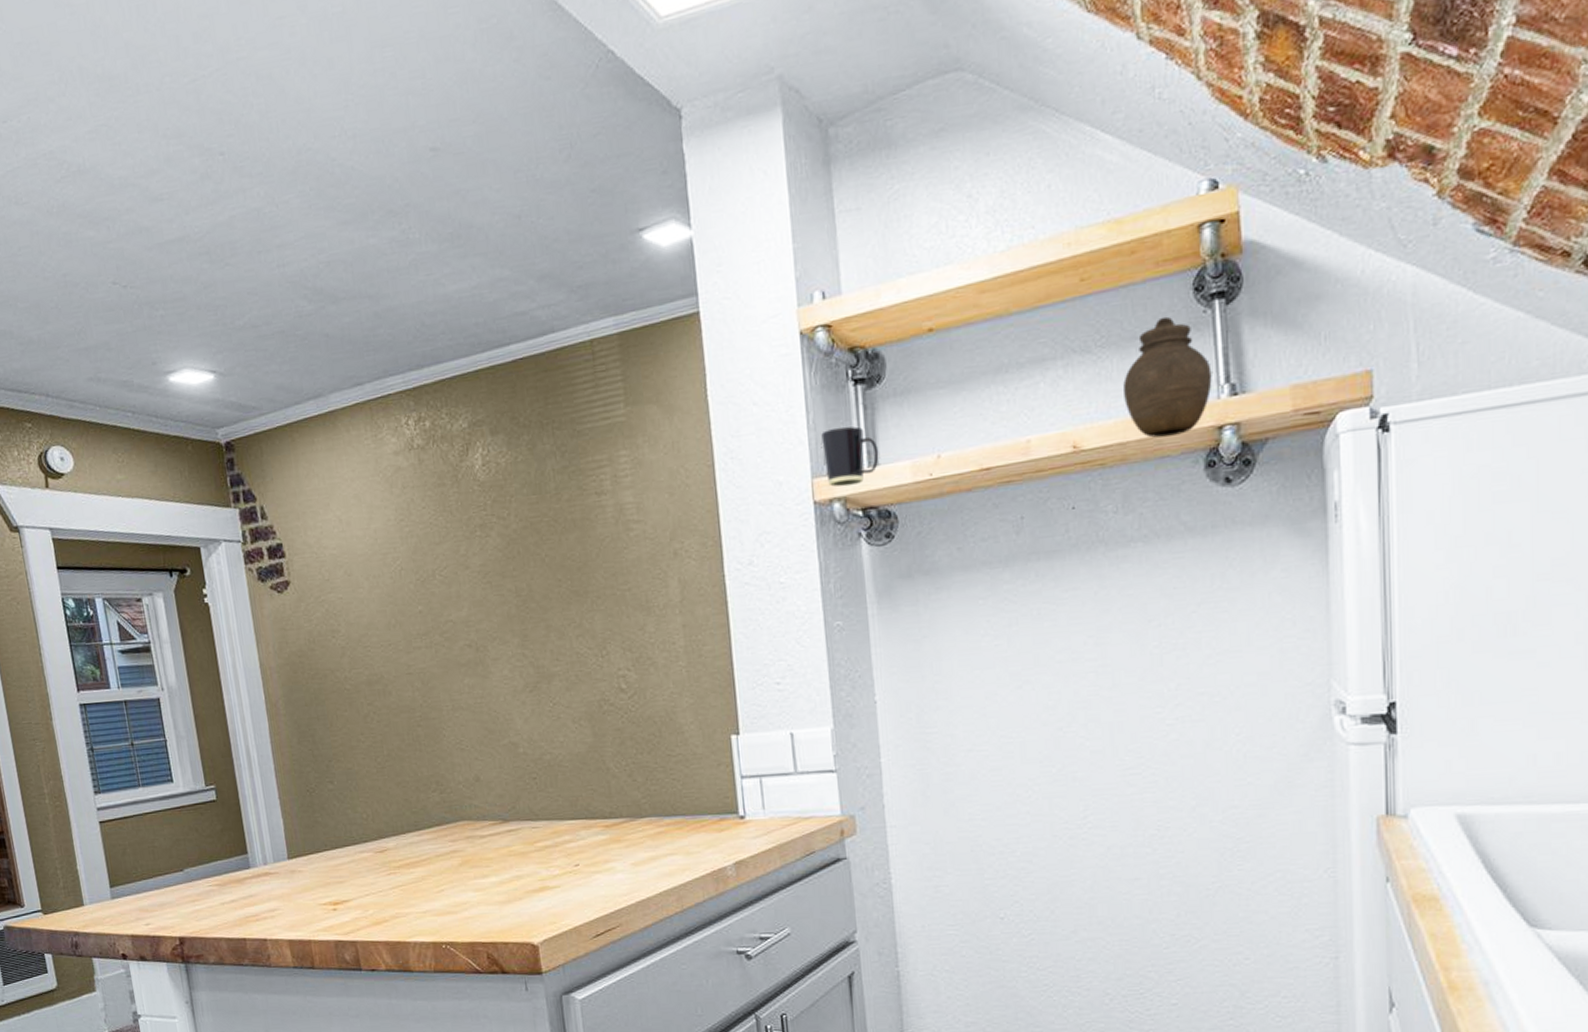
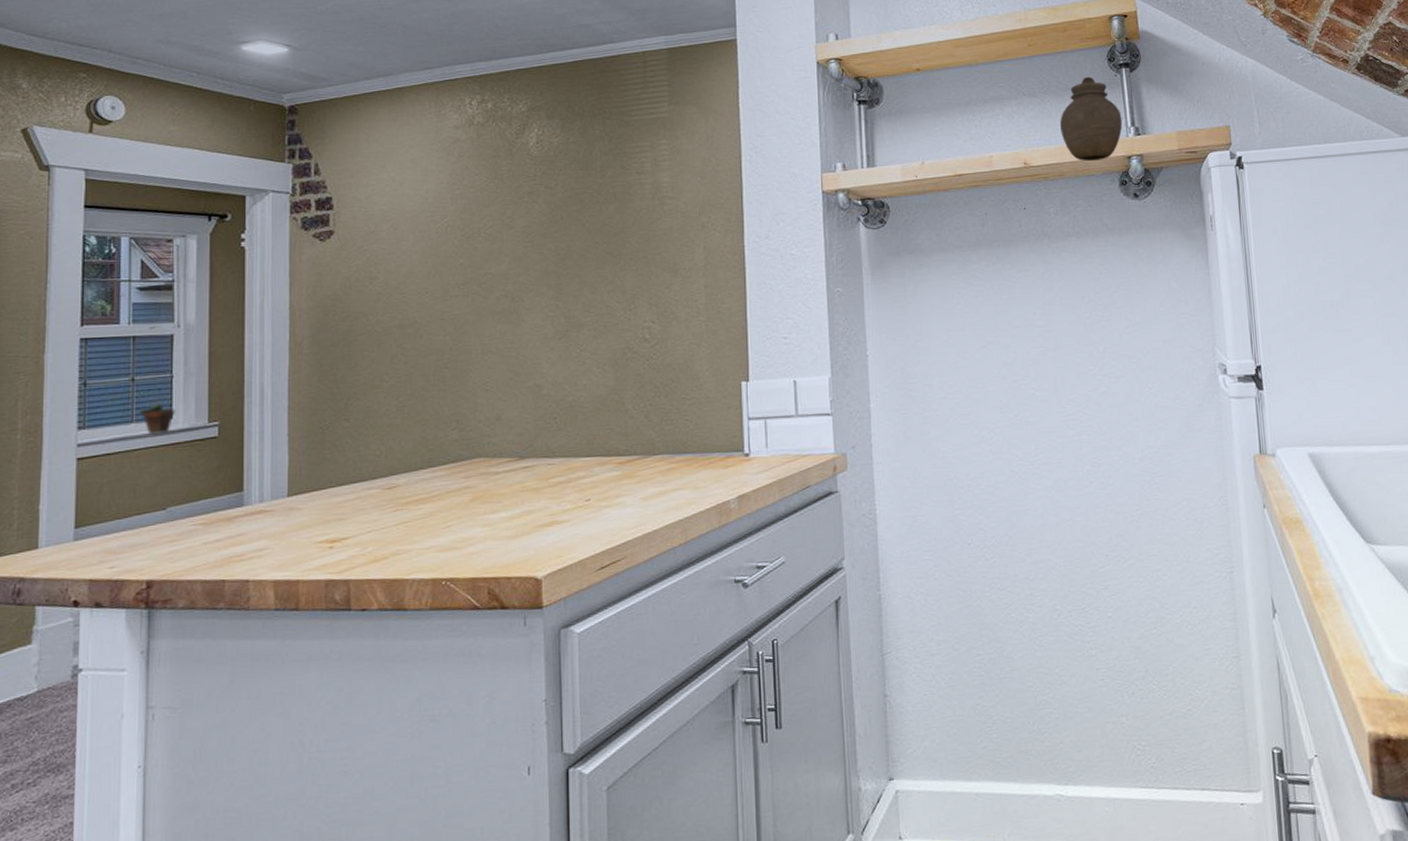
succulent plant: none [142,757,176,800] -> present [138,392,176,436]
mug: present [821,426,879,487] -> none [831,135,876,181]

